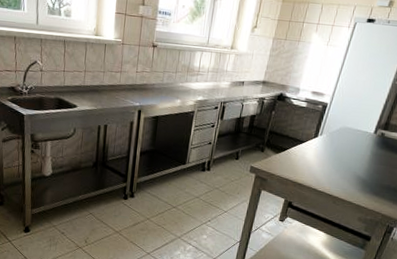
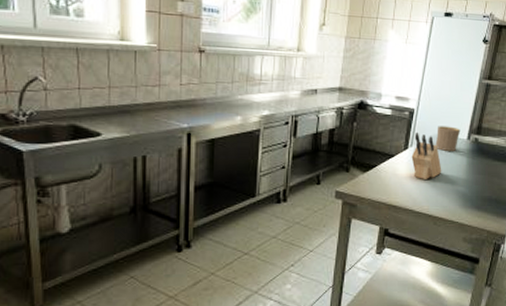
knife block: none [319,123,347,165] -> present [411,132,442,179]
cup: none [343,119,369,143] -> present [435,126,461,151]

